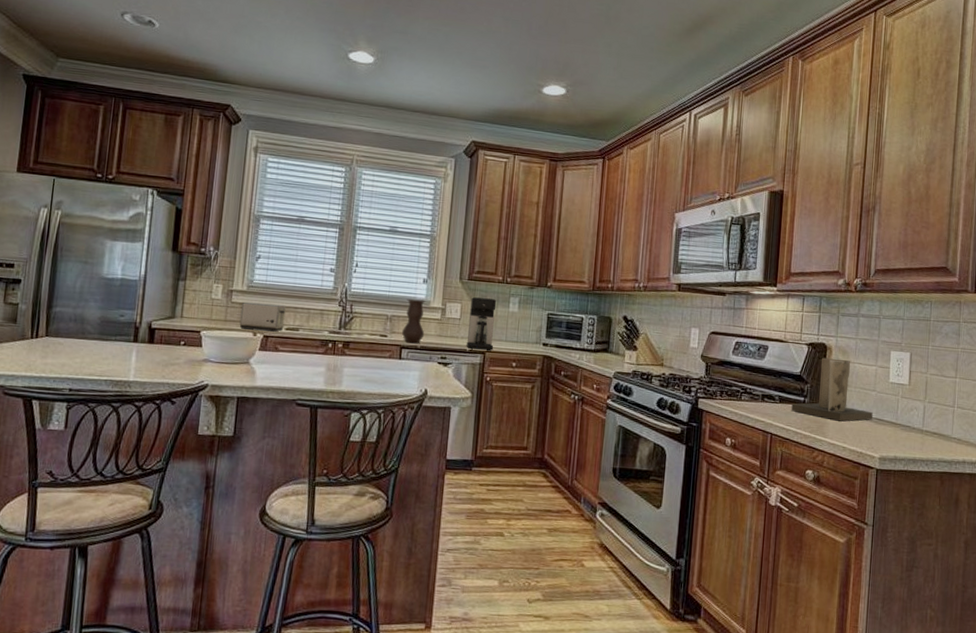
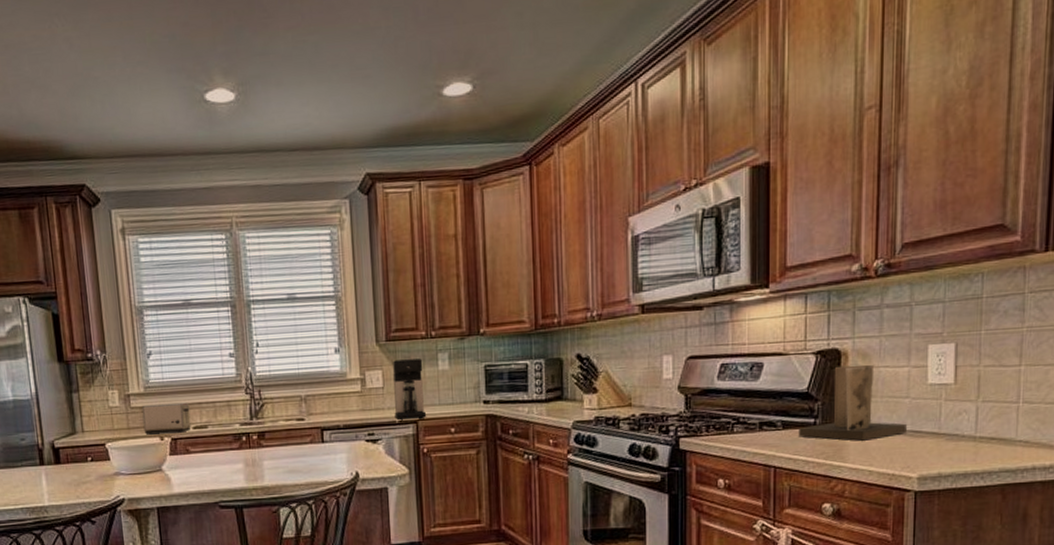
vase: present [401,298,425,344] -> none [319,372,346,424]

